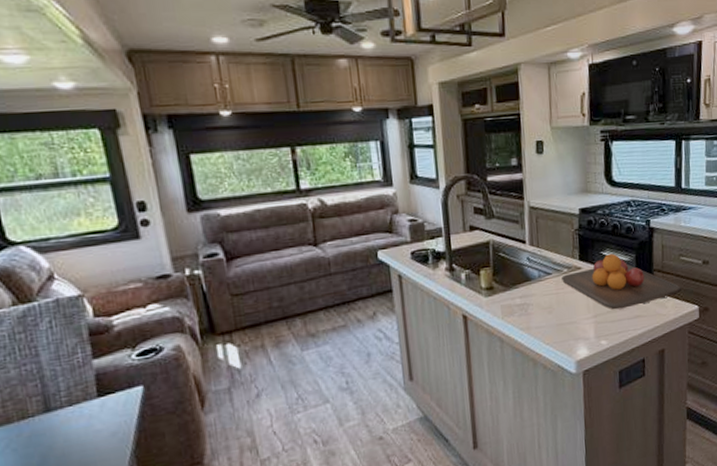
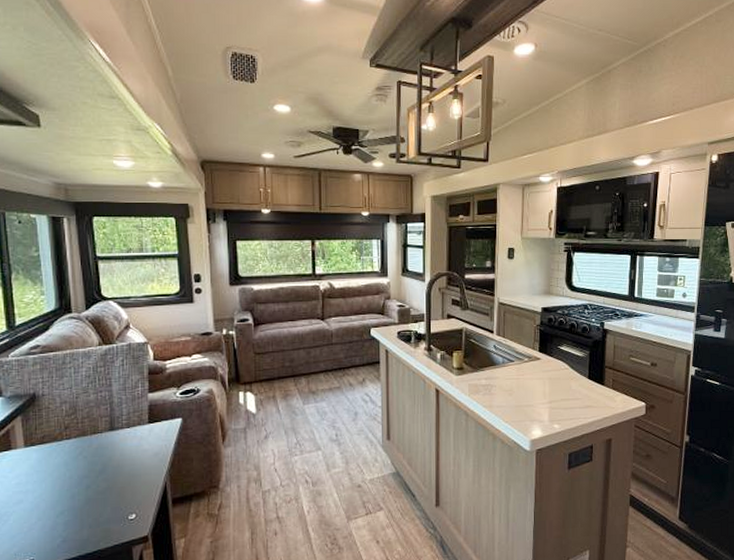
chopping board: present [562,253,681,310] -> none [523,348,630,399]

